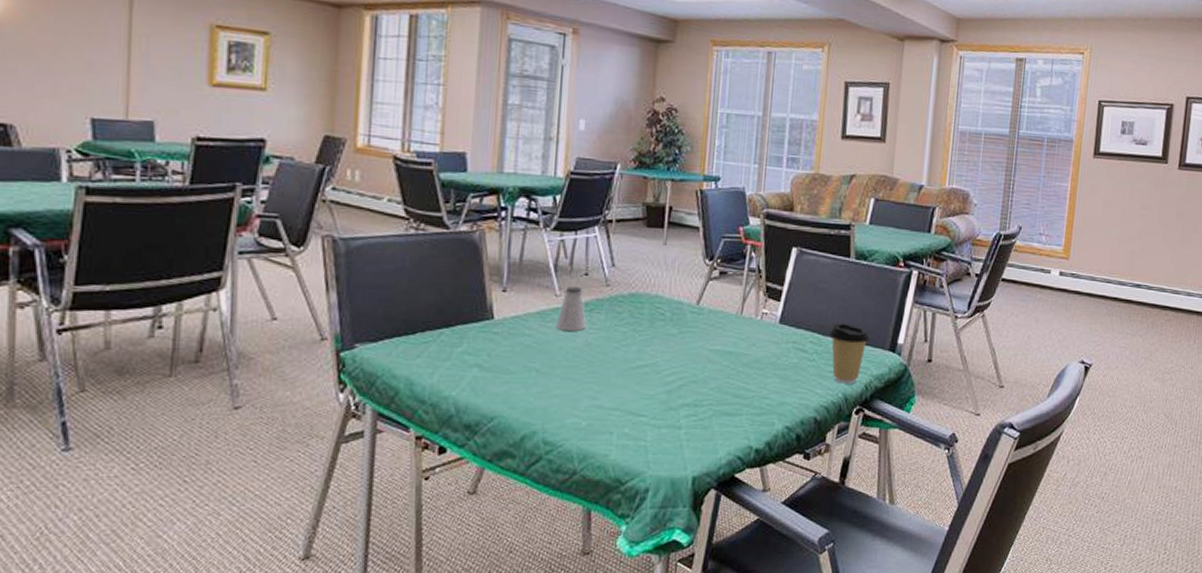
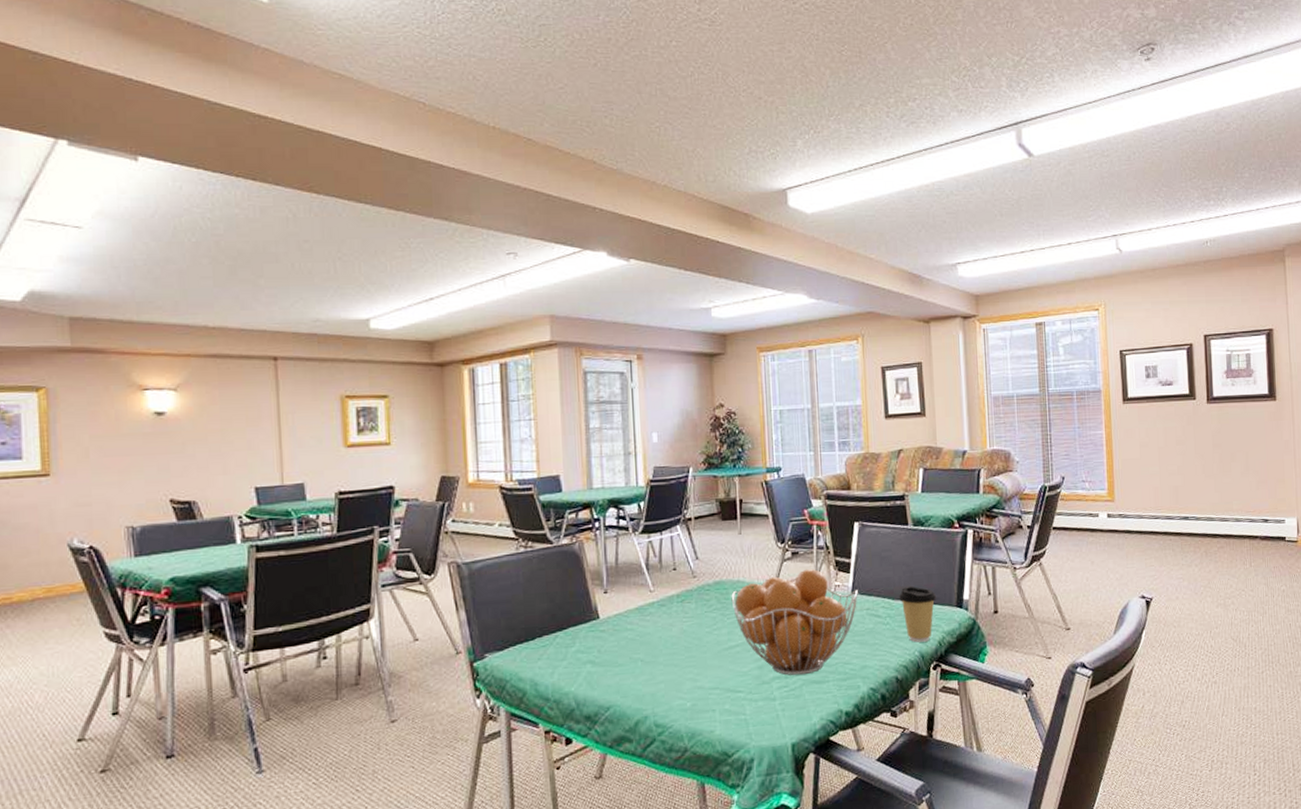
saltshaker: present [556,286,587,331] -> none [654,580,680,622]
fruit basket: none [646,291,786,405] -> present [731,569,858,676]

